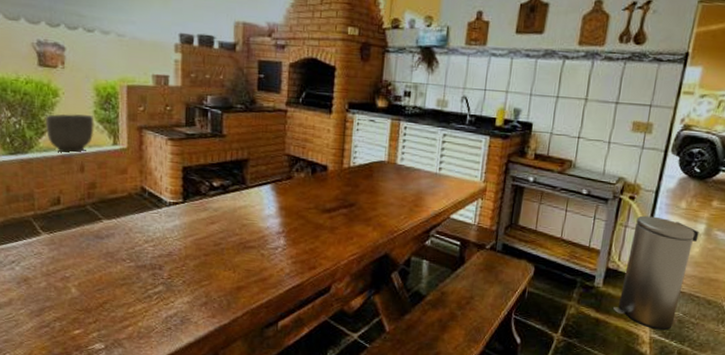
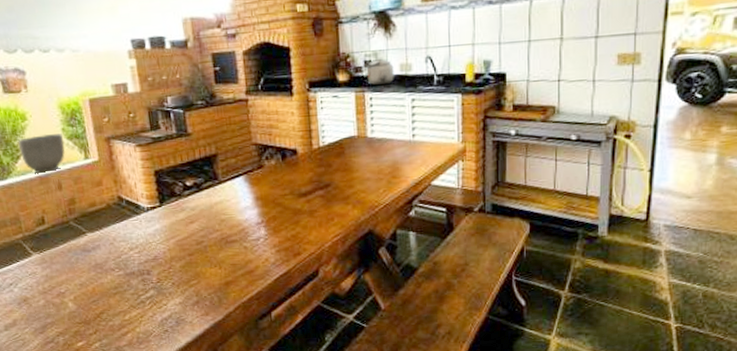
kettle: none [403,91,431,117] -> present [363,58,394,86]
pedal bin: present [612,215,699,331] -> none [622,152,710,274]

